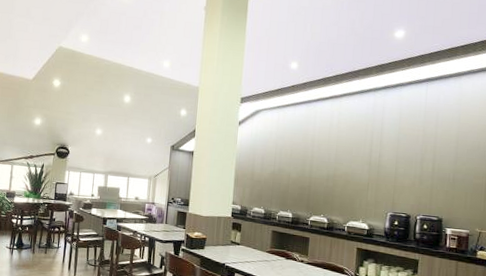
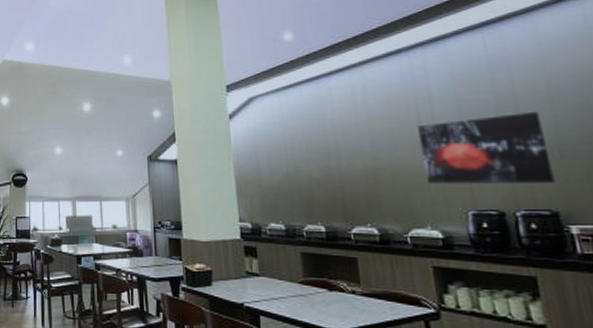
wall art: none [367,147,448,199] -> present [418,111,555,185]

